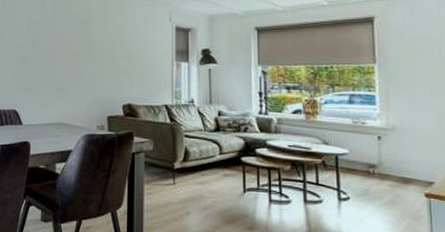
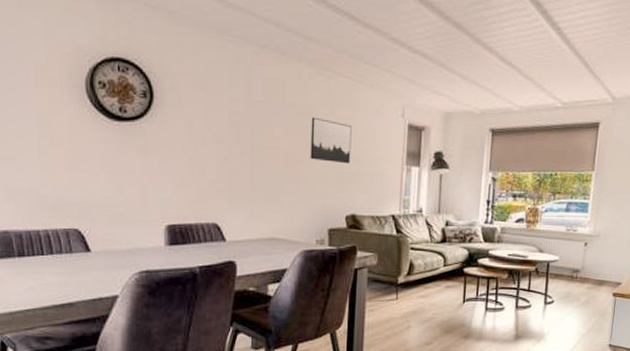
wall art: none [91,24,126,61] -> present [310,117,352,164]

